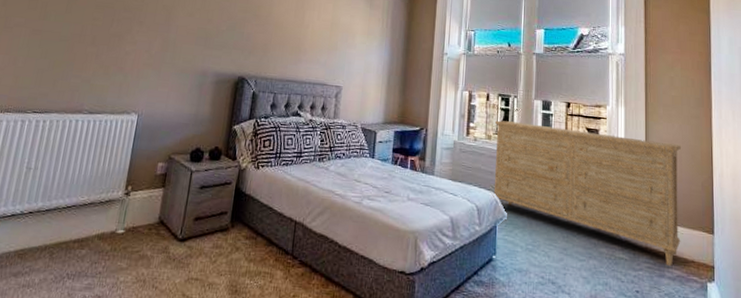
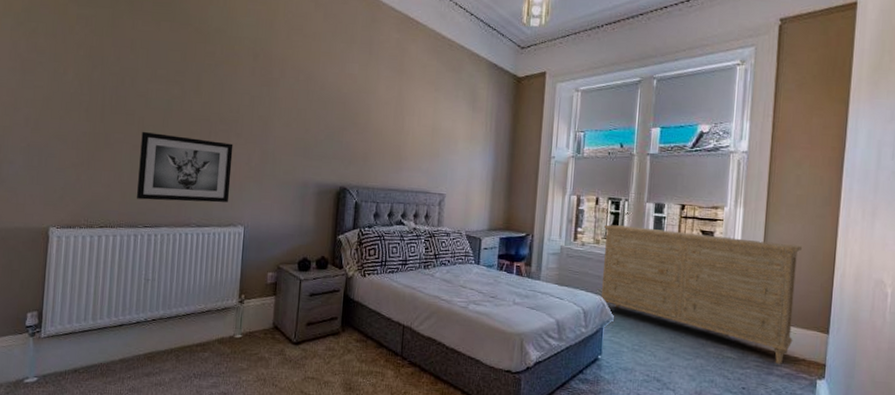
wall art: none [29,16,135,89] -> present [137,131,233,203]

